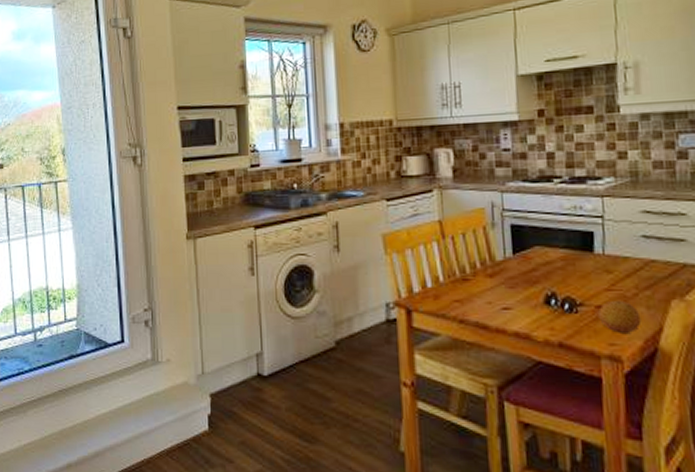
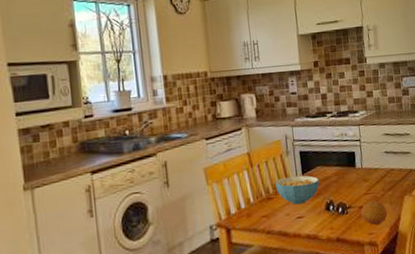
cereal bowl: none [474,255,537,292] -> present [275,175,320,205]

